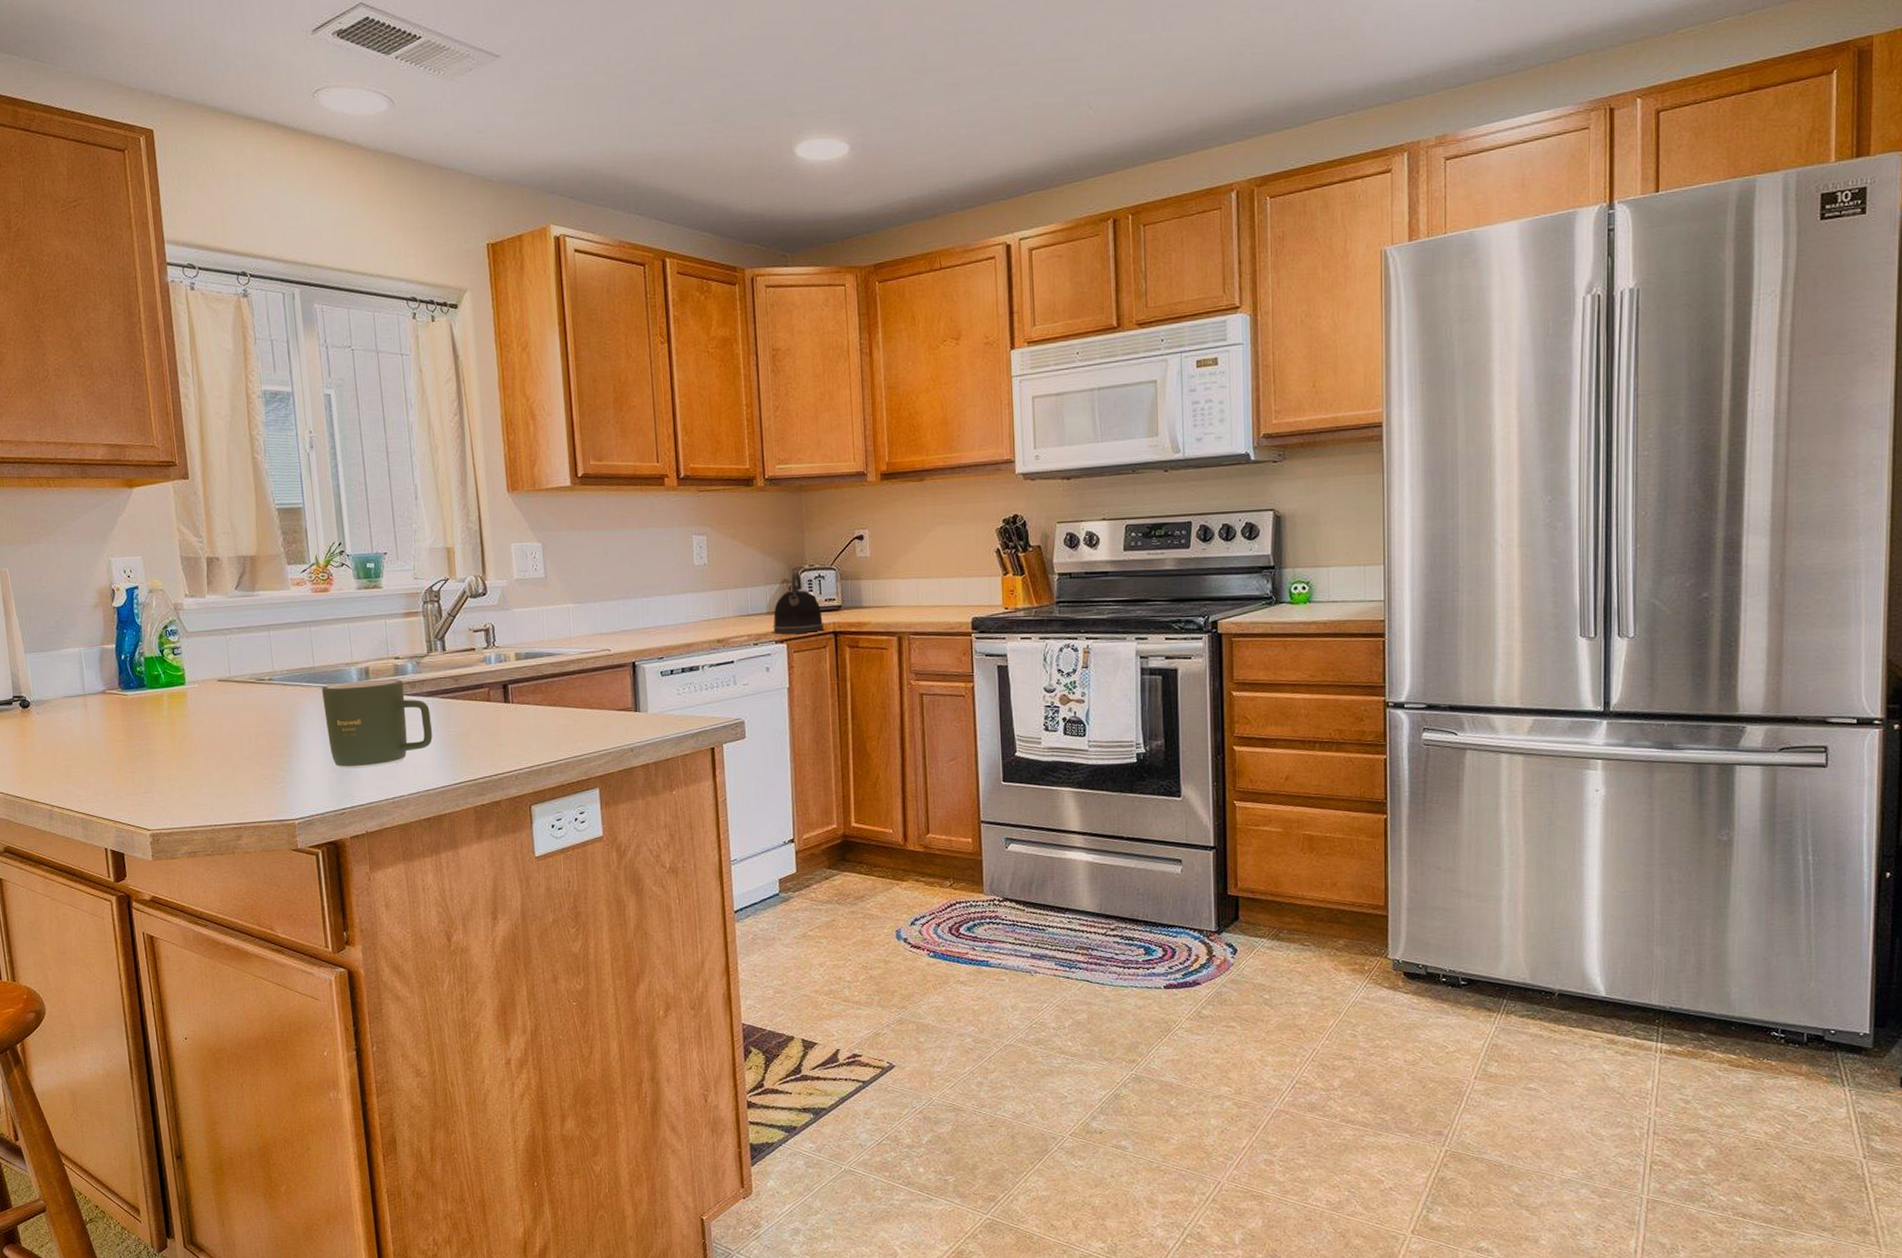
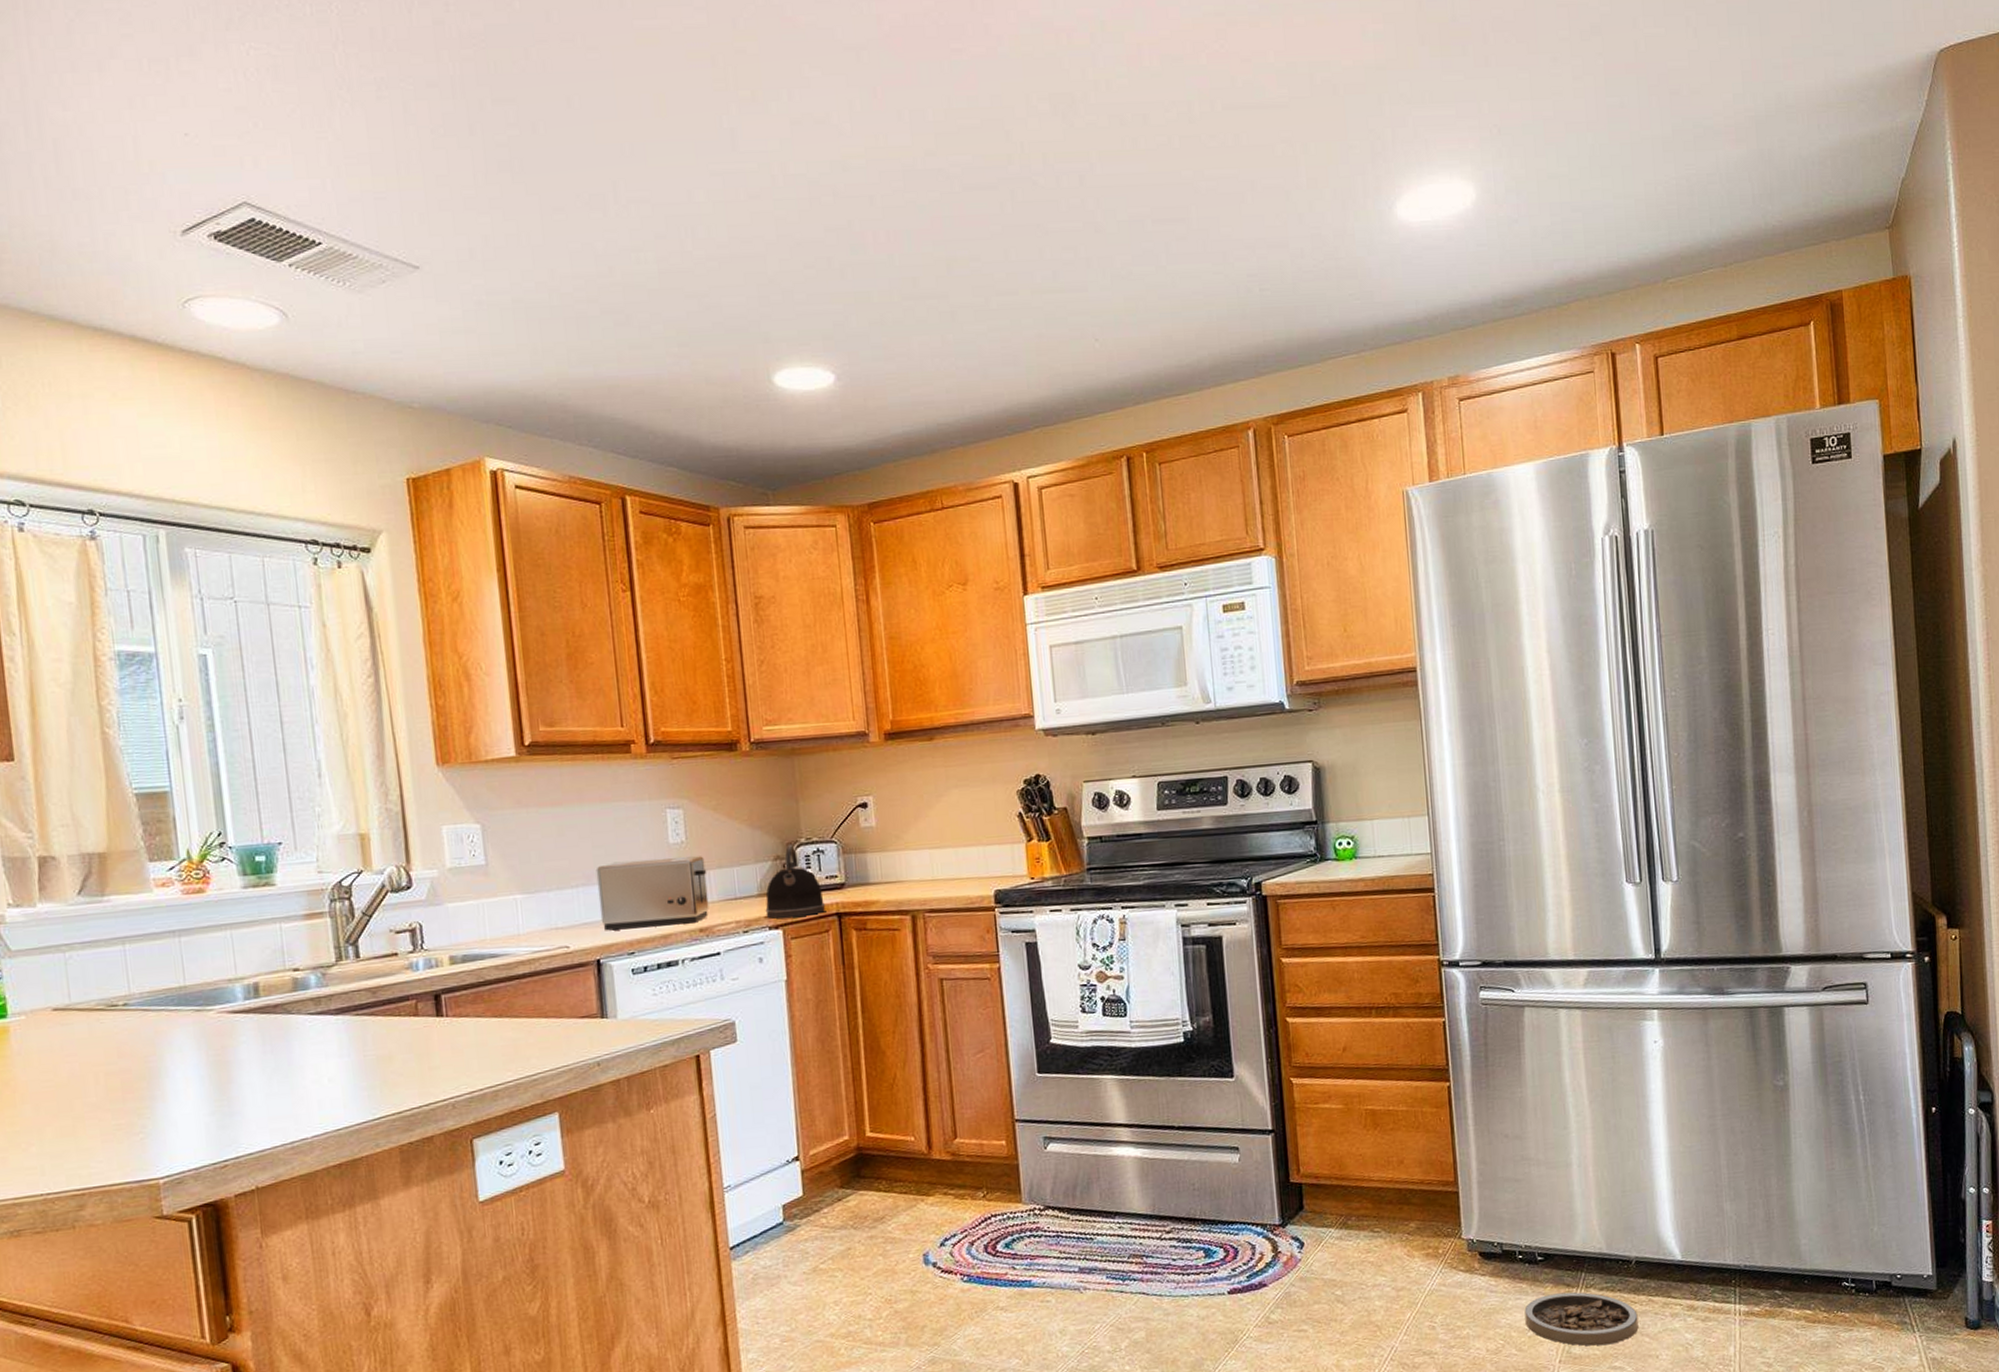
mug: present [322,679,433,770] -> none [196,995,344,1111]
toaster: none [633,576,726,638] -> present [596,855,709,931]
pet bowl: none [1444,1016,1556,1068] -> present [1524,1292,1639,1346]

